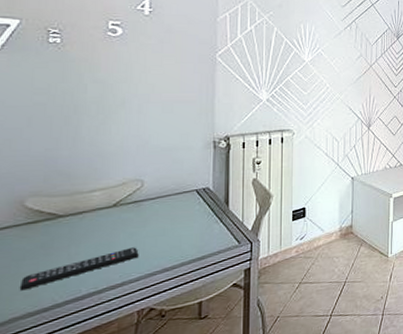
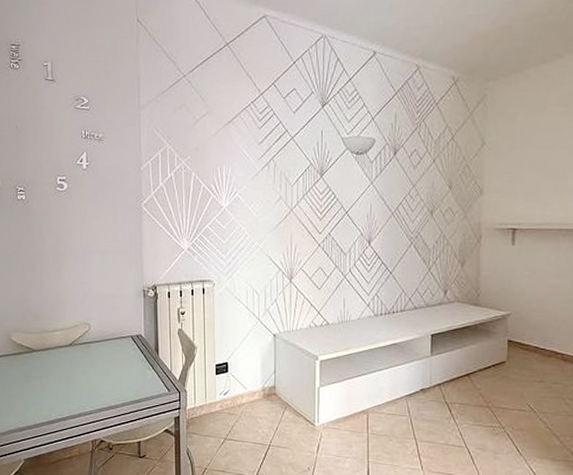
remote control: present [19,247,139,291] -> none [12,384,90,409]

